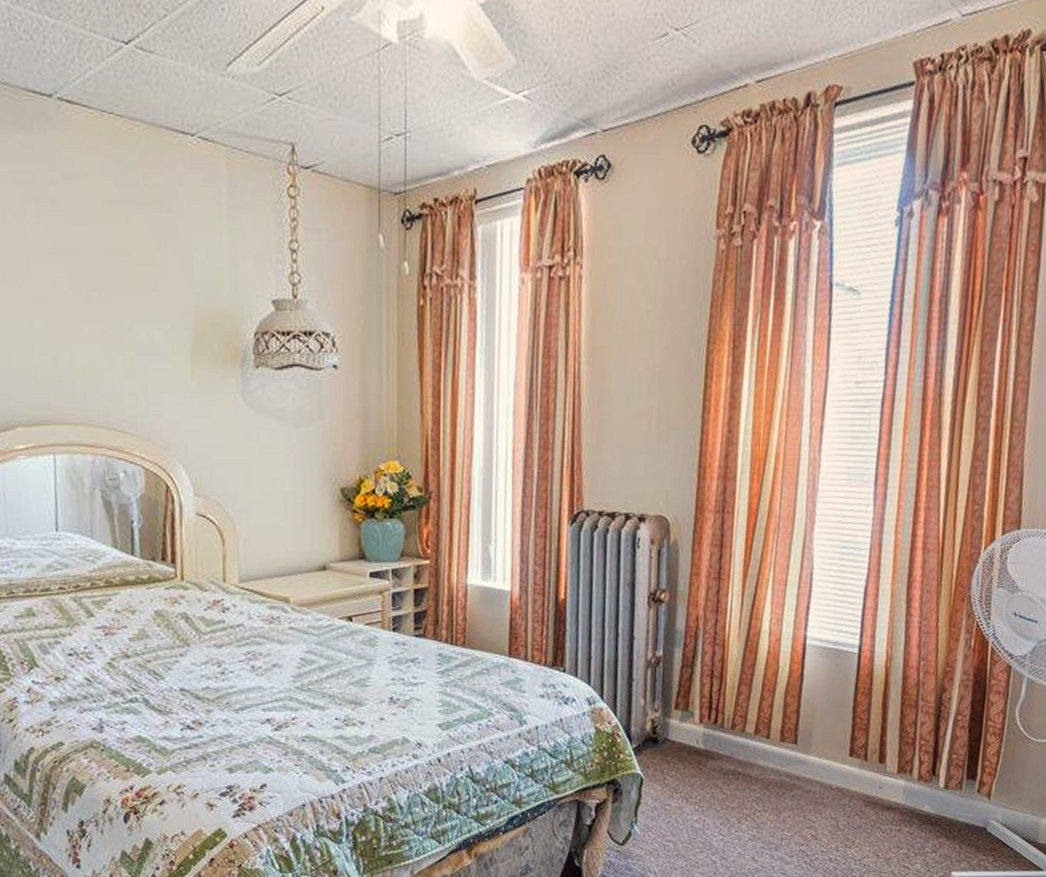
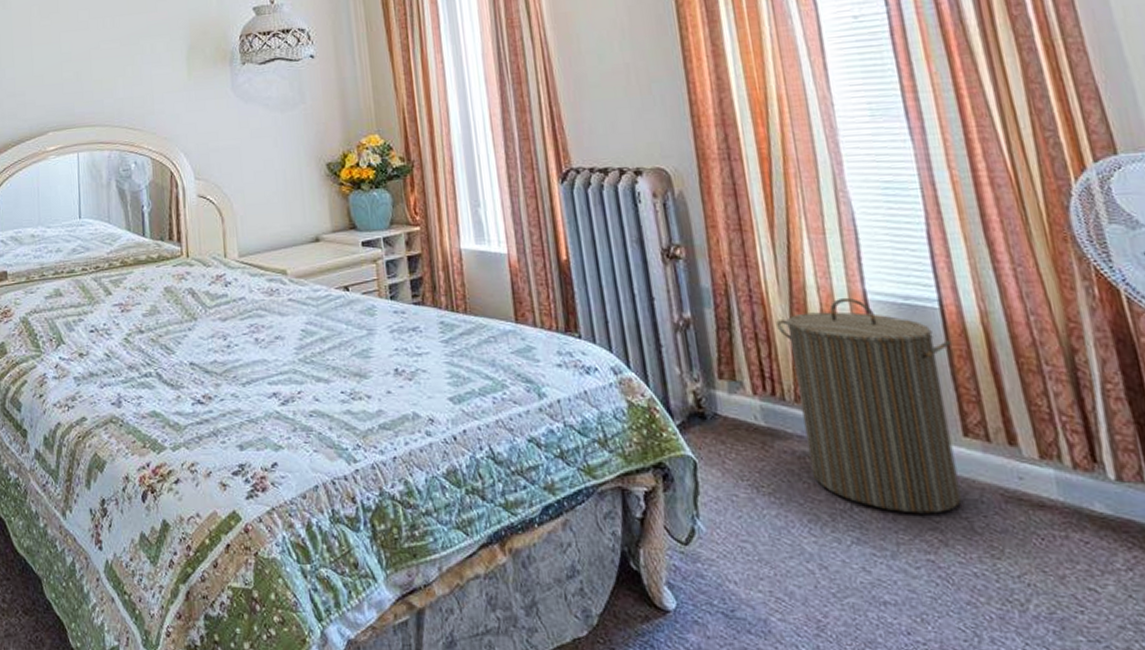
laundry hamper: none [731,641,860,816] -> present [776,297,962,514]

